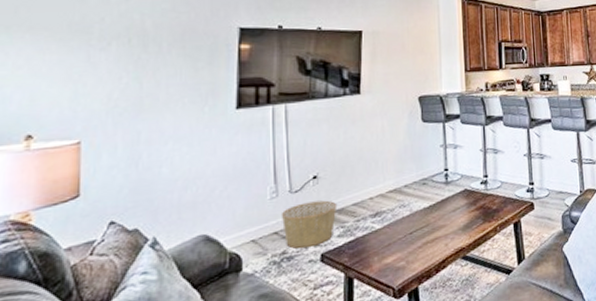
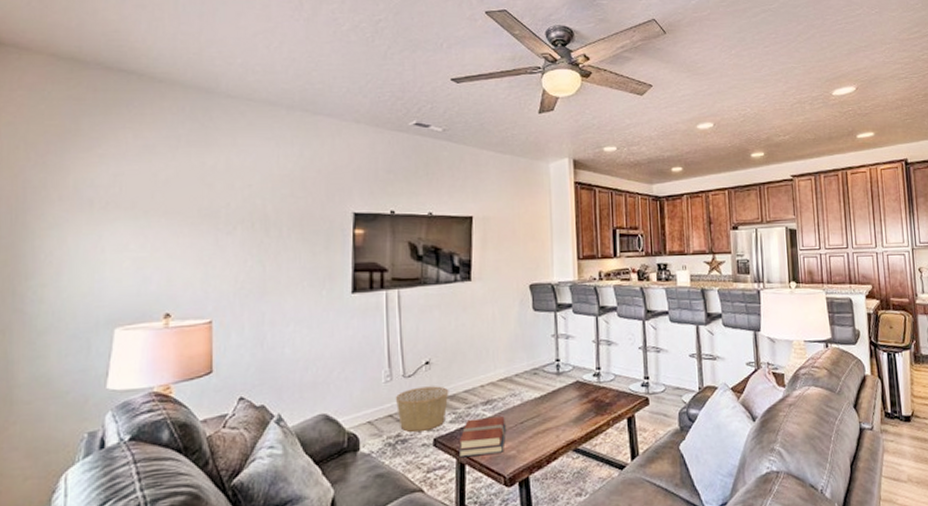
books: none [346,228,396,272] -> present [458,416,507,458]

